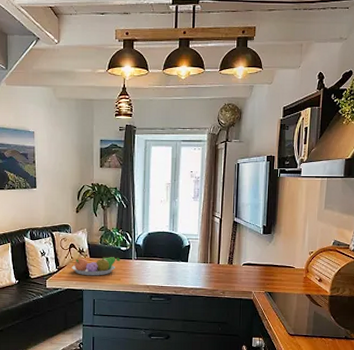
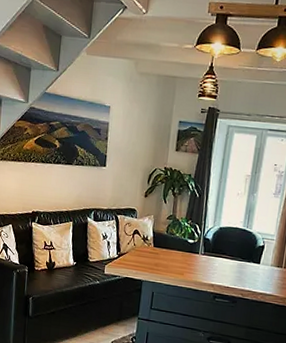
fruit bowl: present [71,257,121,276] -> none [133,246,186,268]

